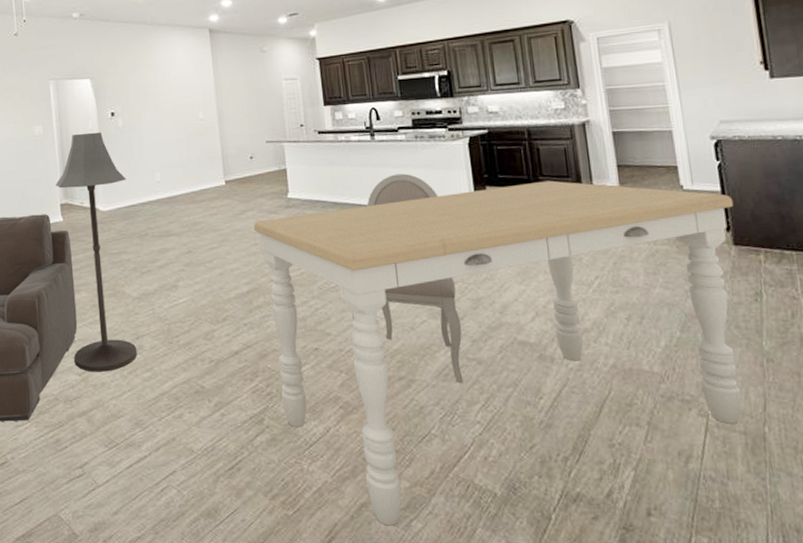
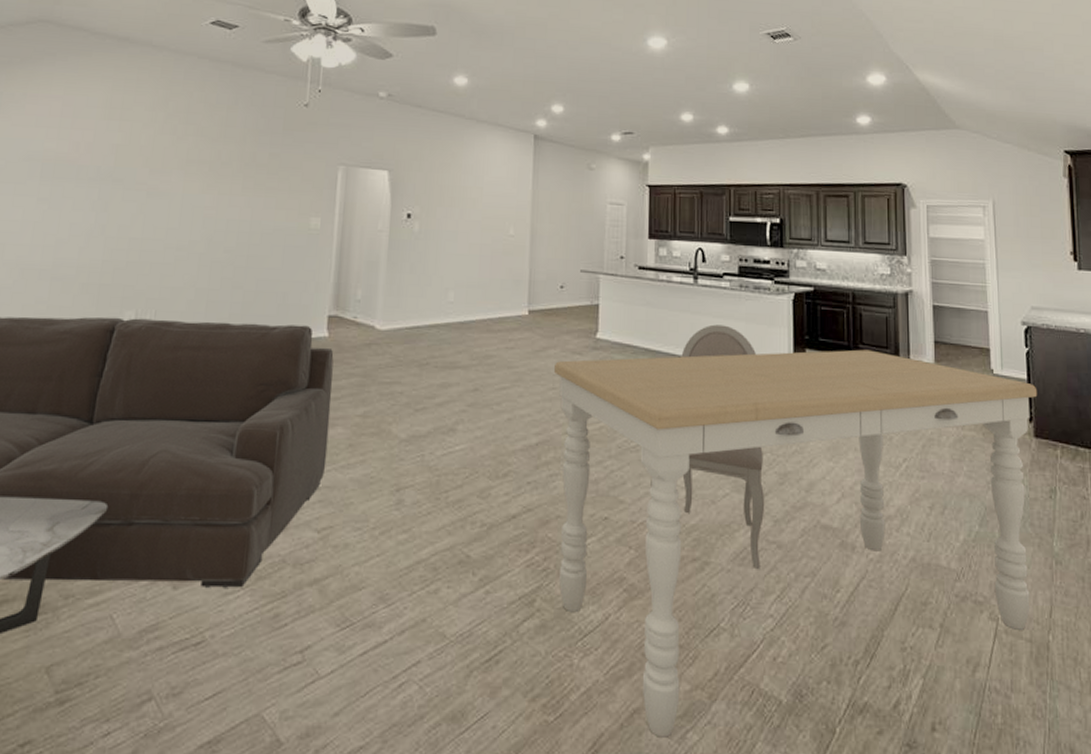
floor lamp: present [55,132,138,372] -> none [314,233,414,530]

